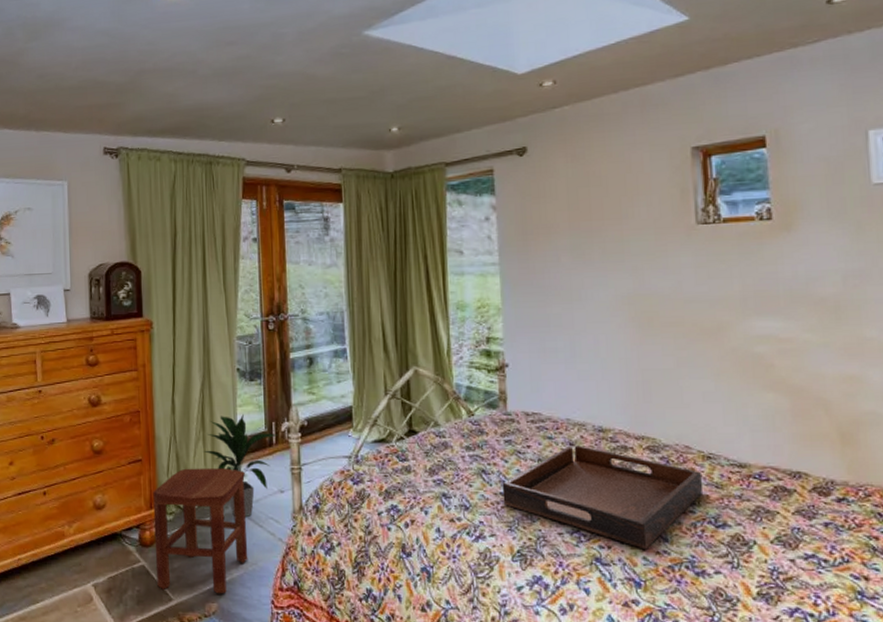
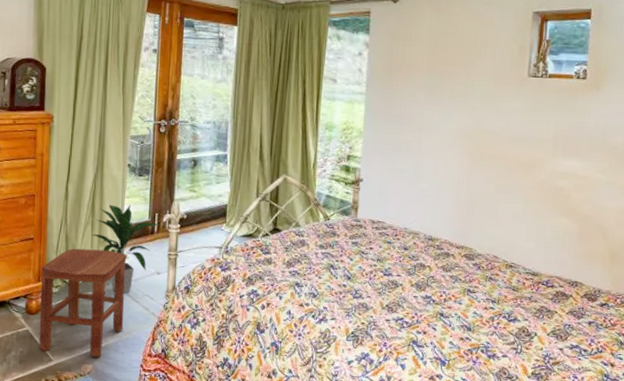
serving tray: present [502,446,703,550] -> none [345,250,504,336]

